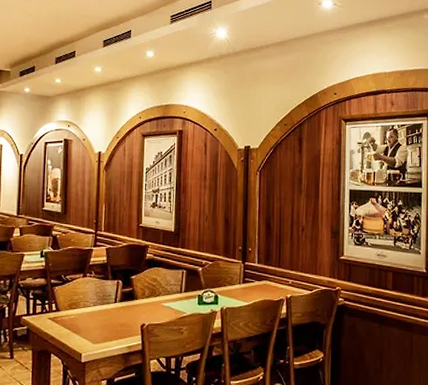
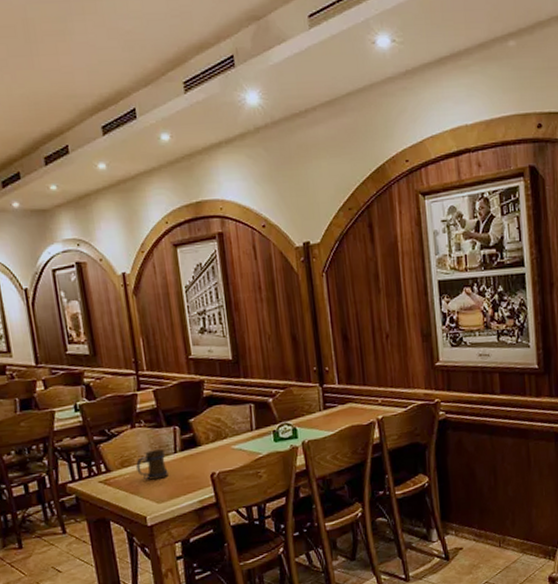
beer mug: none [81,298,107,323] -> present [136,449,169,481]

